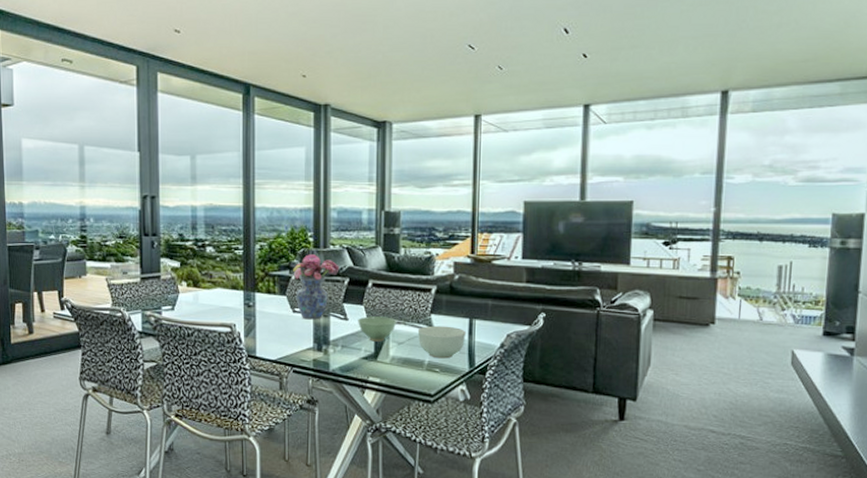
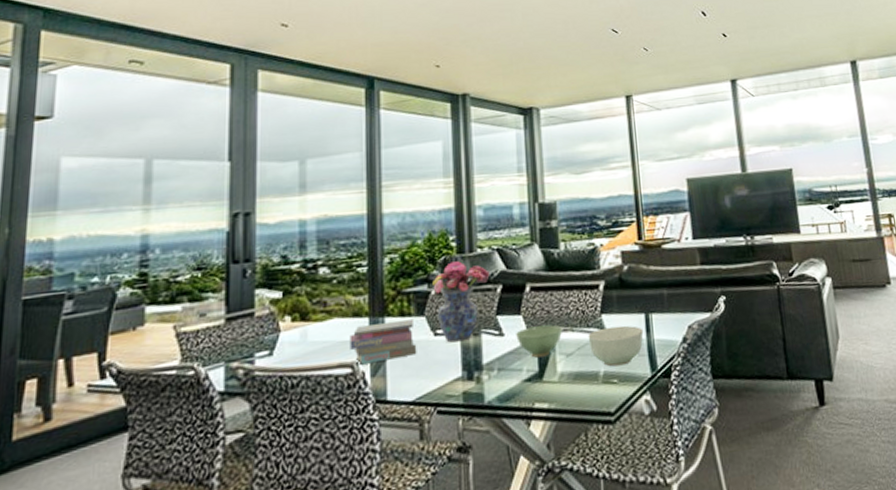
books: none [229,296,279,327] -> present [350,319,417,365]

